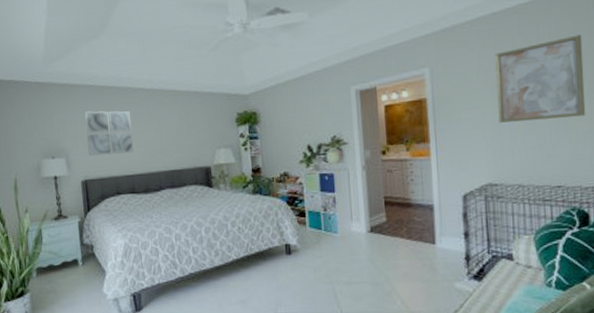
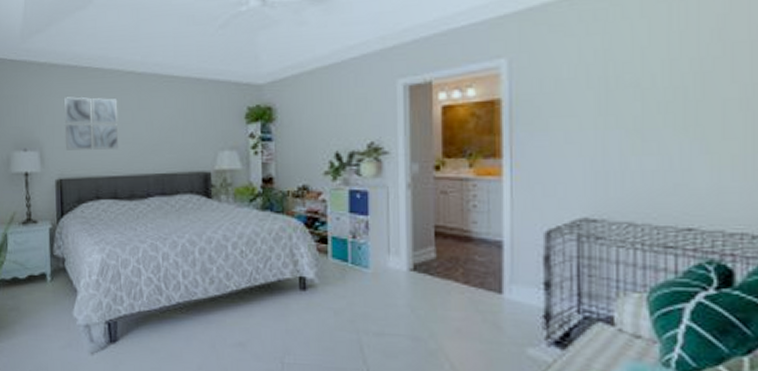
wall art: present [495,35,586,123] -> none [603,19,737,137]

